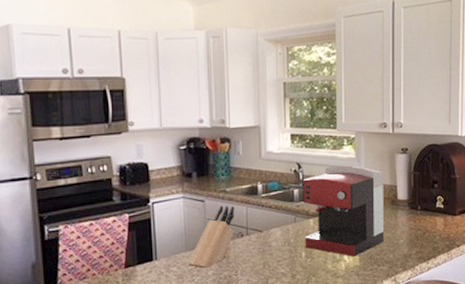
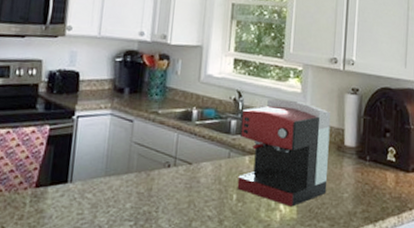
knife block: present [187,205,235,268] -> none [104,128,165,199]

